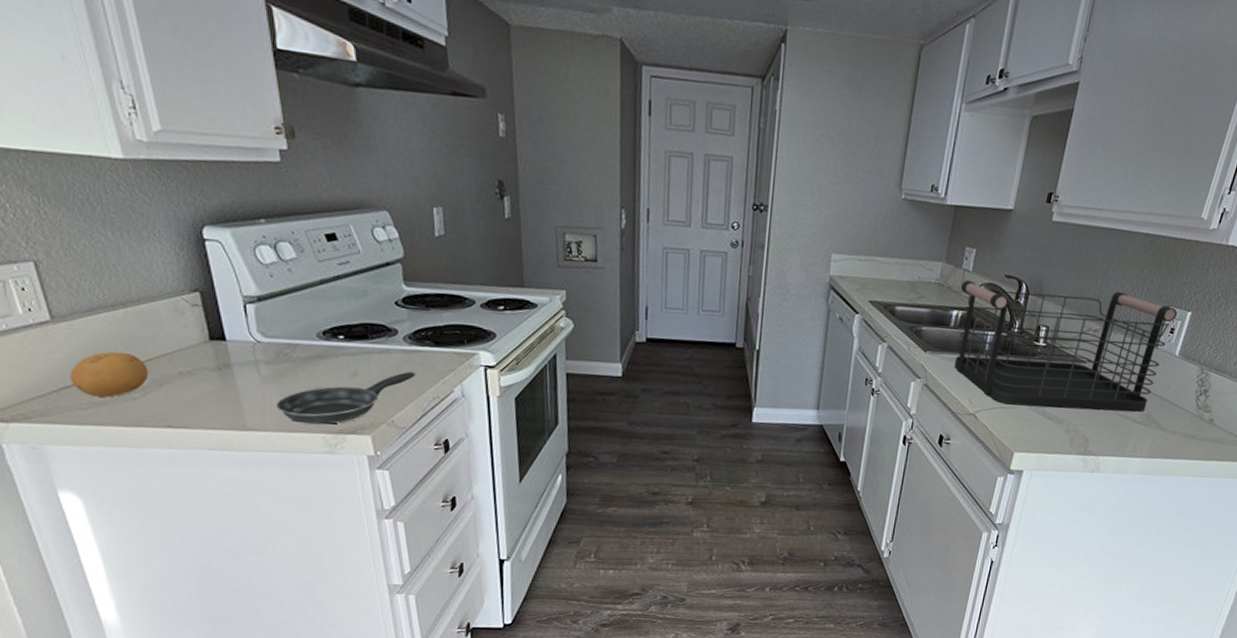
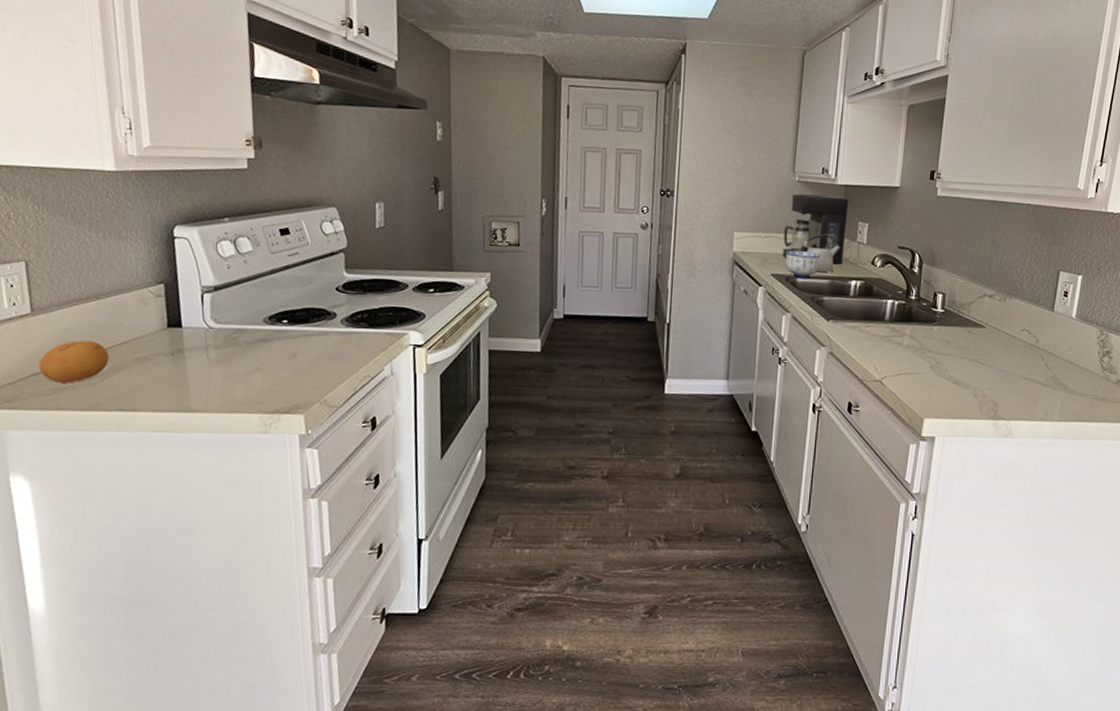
frying pan: present [276,371,416,425] -> none [219,351,350,406]
coffee maker: none [883,213,958,293] -> present [783,194,849,265]
bowl: none [884,276,923,306] -> present [785,250,820,278]
kettle: none [901,258,944,301] -> present [800,233,840,272]
dish rack: present [954,280,1178,412] -> none [857,252,1069,375]

